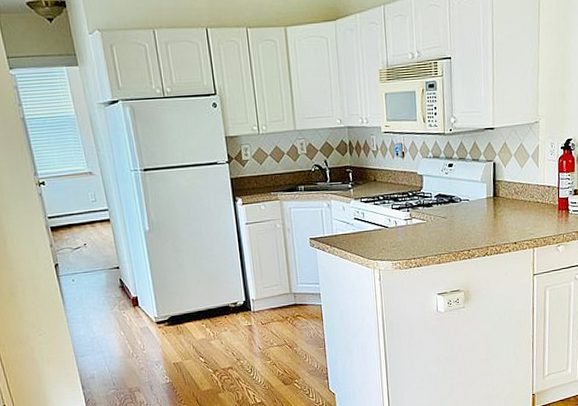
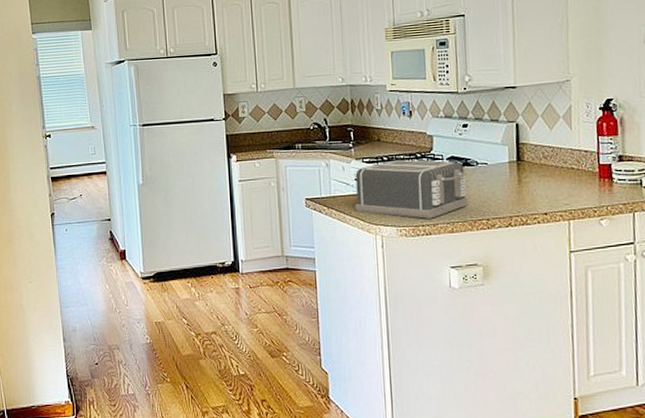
toaster: none [355,198,453,253] -> present [355,159,468,219]

